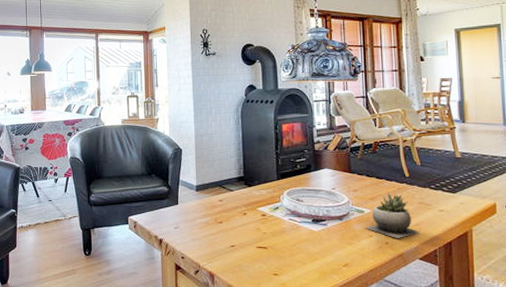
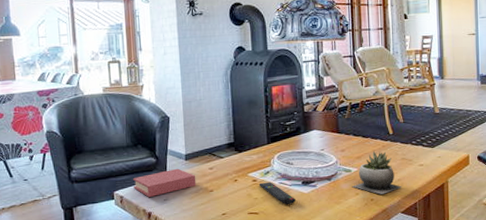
book: none [146,198,206,224] -> present [133,168,197,197]
remote control: none [267,217,305,241] -> present [258,182,296,204]

